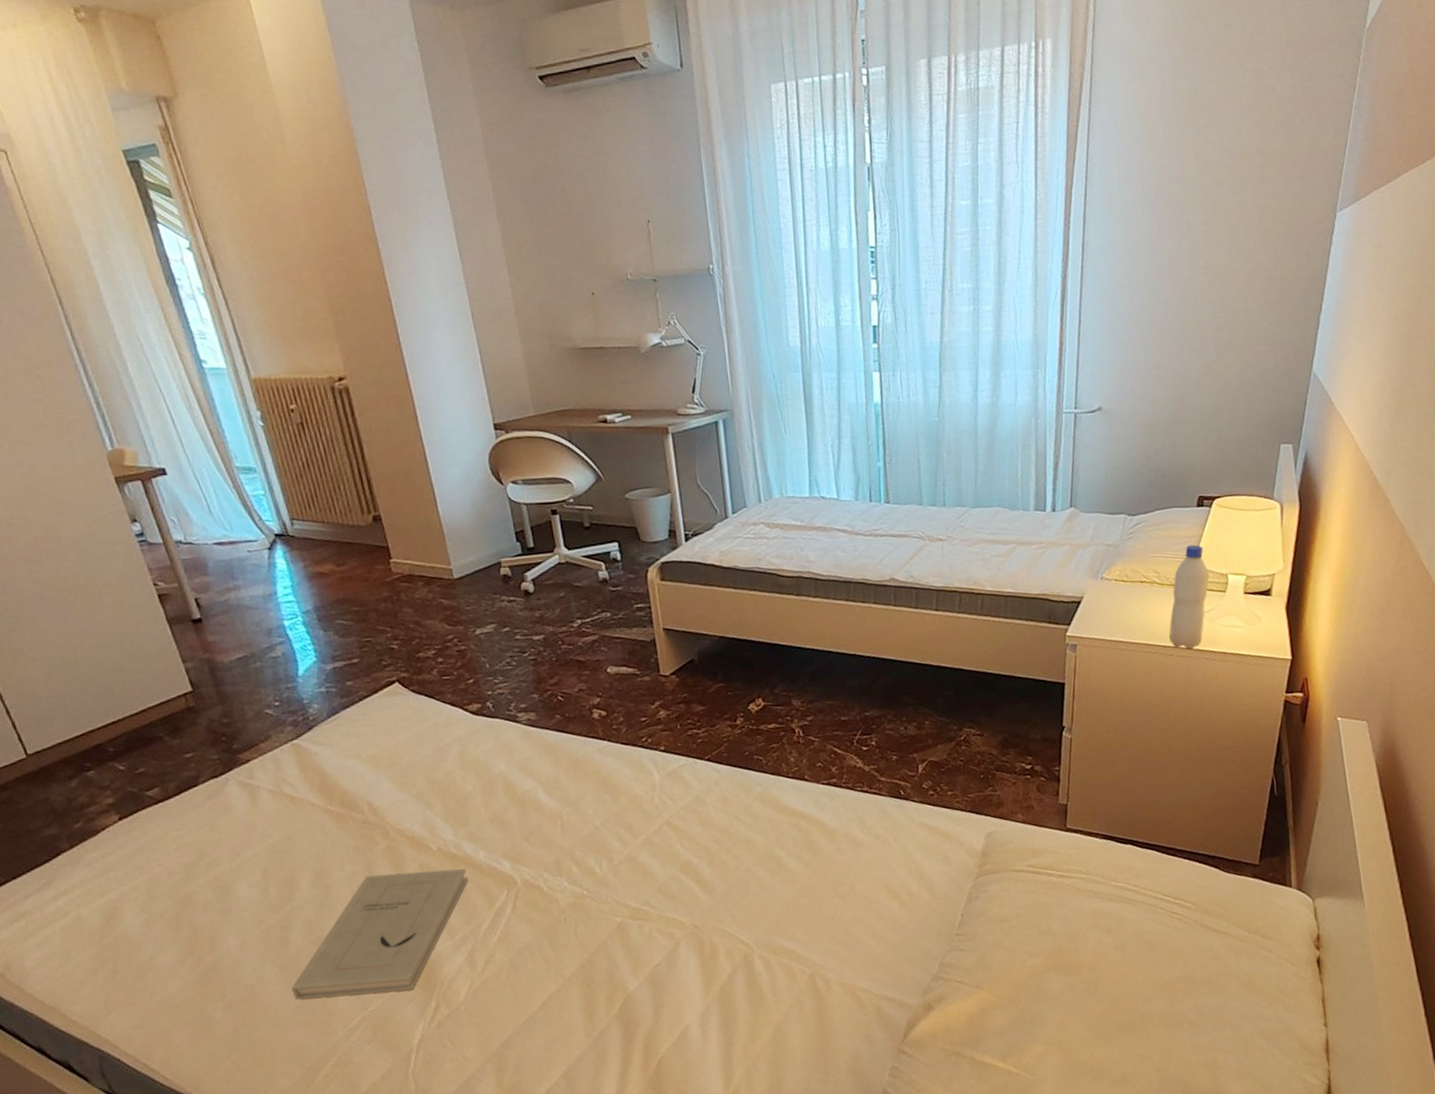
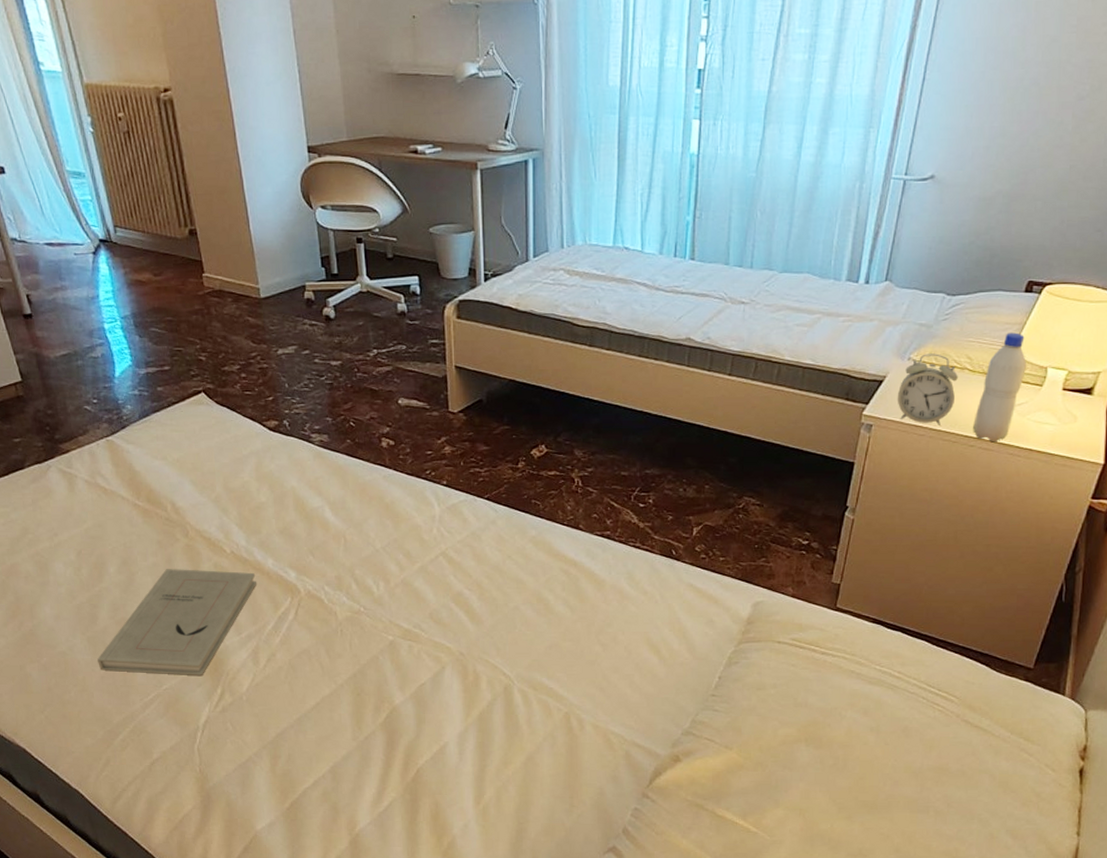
alarm clock: none [1095,571,1149,639] -> present [897,353,958,425]

